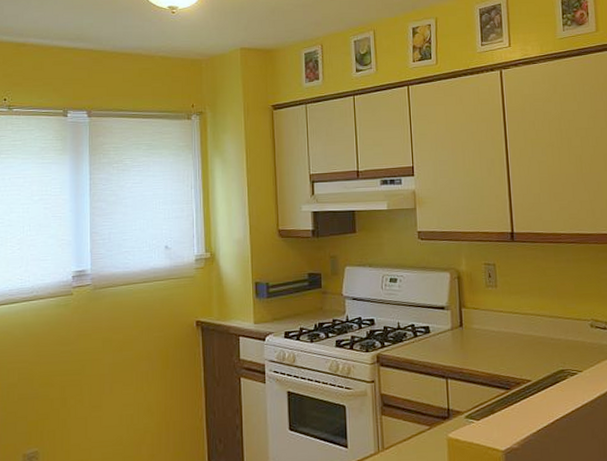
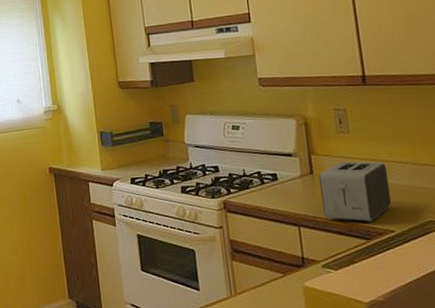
toaster: none [468,314,530,372] -> present [319,161,392,222]

